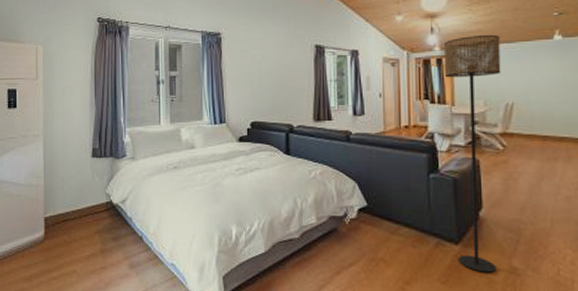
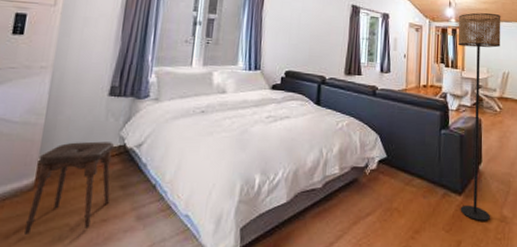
stool: none [42,199,105,280] -> present [23,141,114,236]

